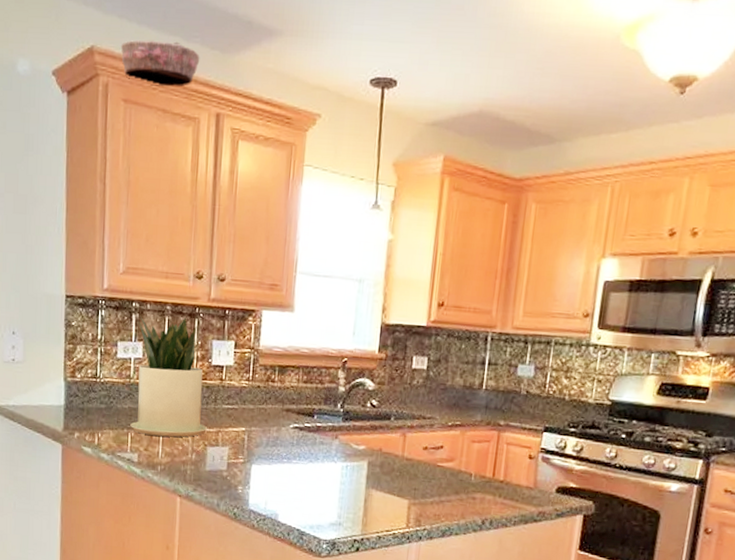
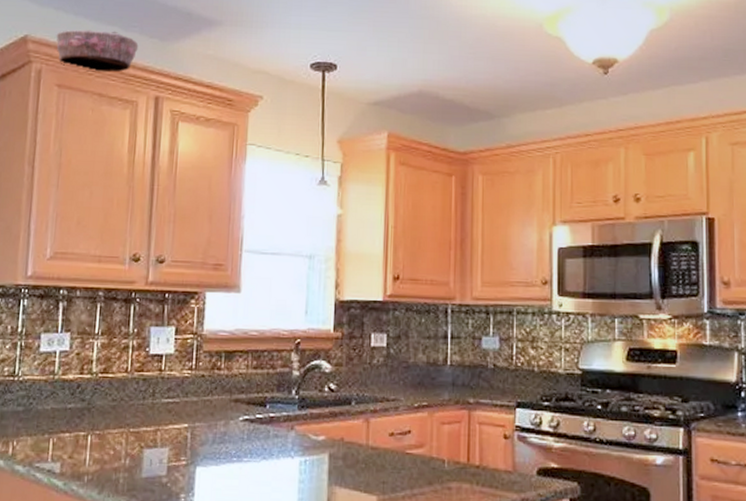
planter: present [130,316,208,438] -> none [52,303,145,441]

